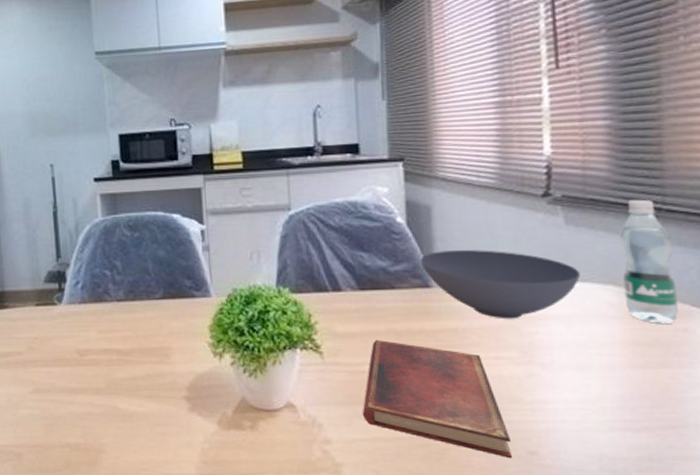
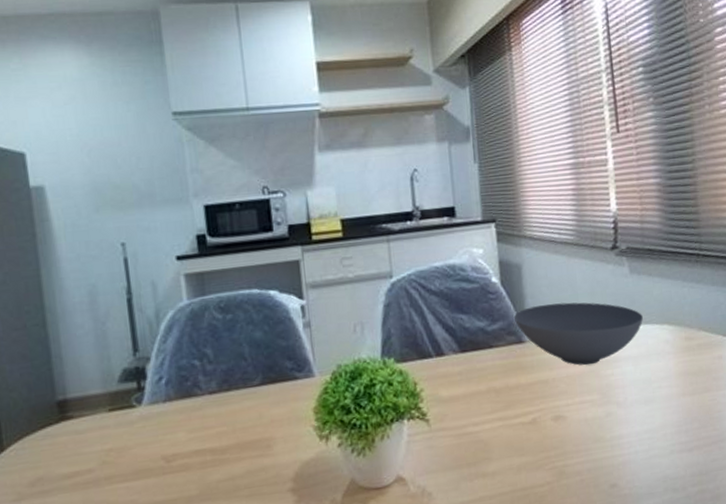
diary: present [363,340,513,459] -> none [469,399,598,495]
bottle: present [619,199,678,323] -> none [670,247,715,354]

